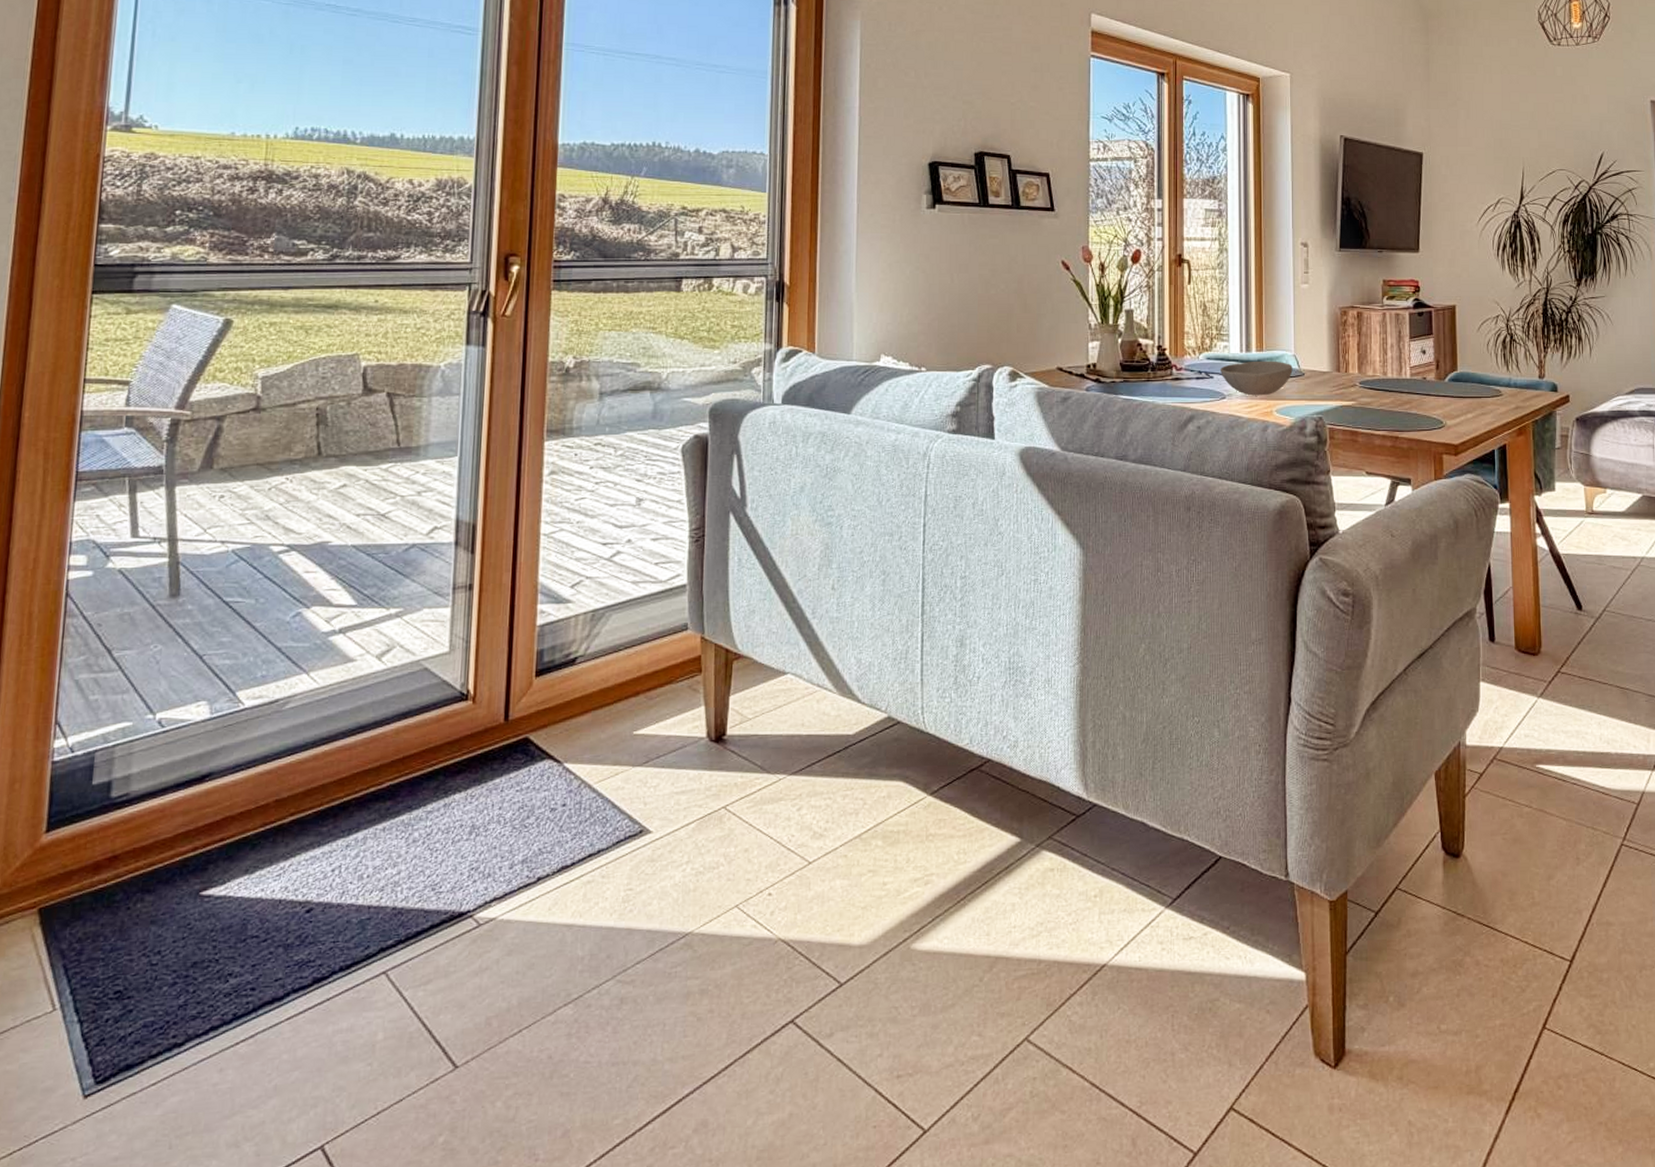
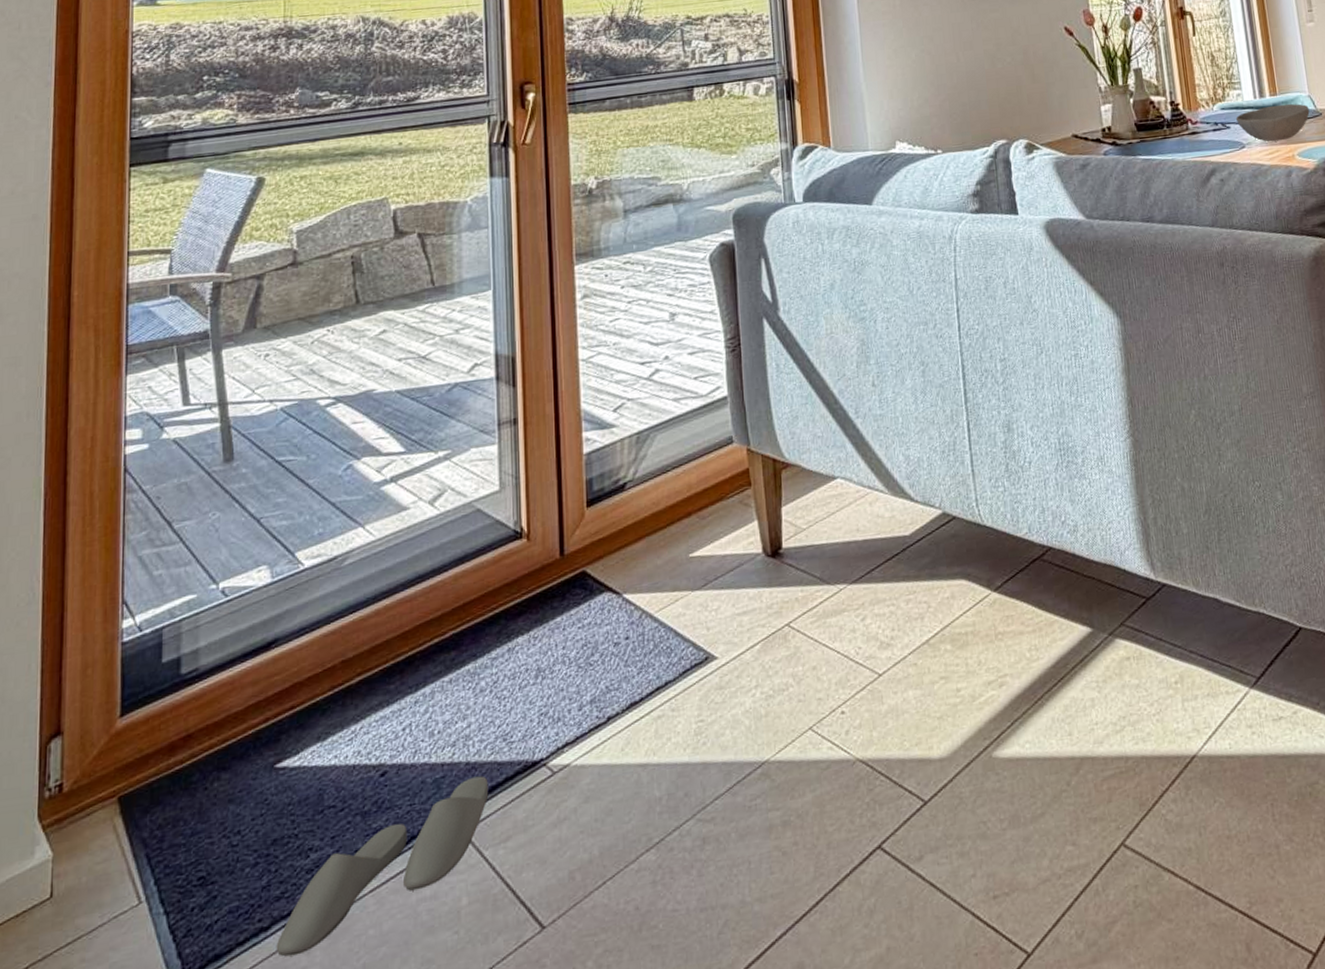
slippers: none [188,921,414,1073] -> present [276,776,489,957]

